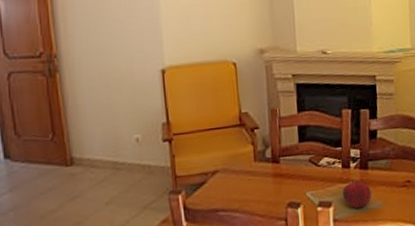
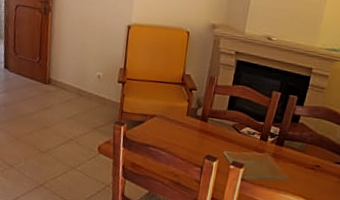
fruit: present [342,179,372,209] -> none [254,150,281,176]

